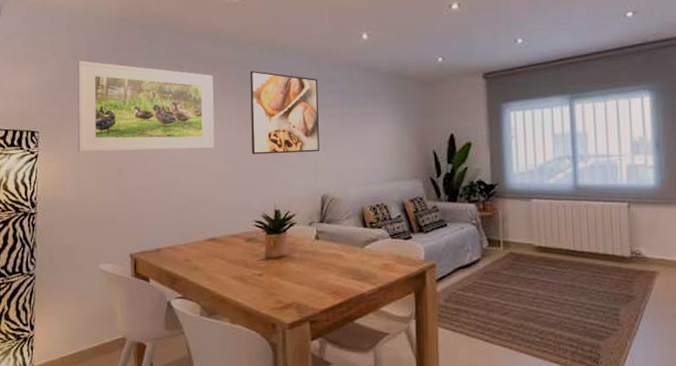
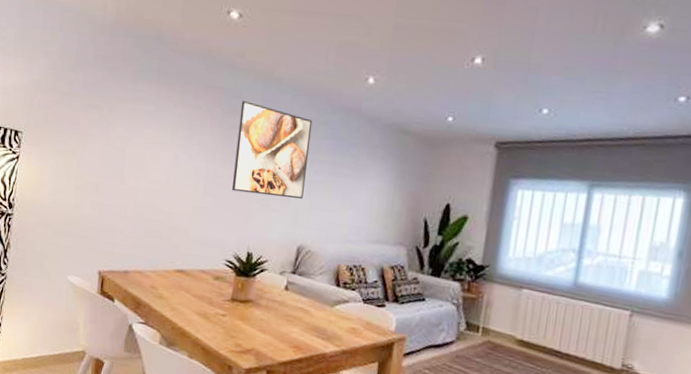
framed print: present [77,61,215,152] -> none [58,63,203,178]

